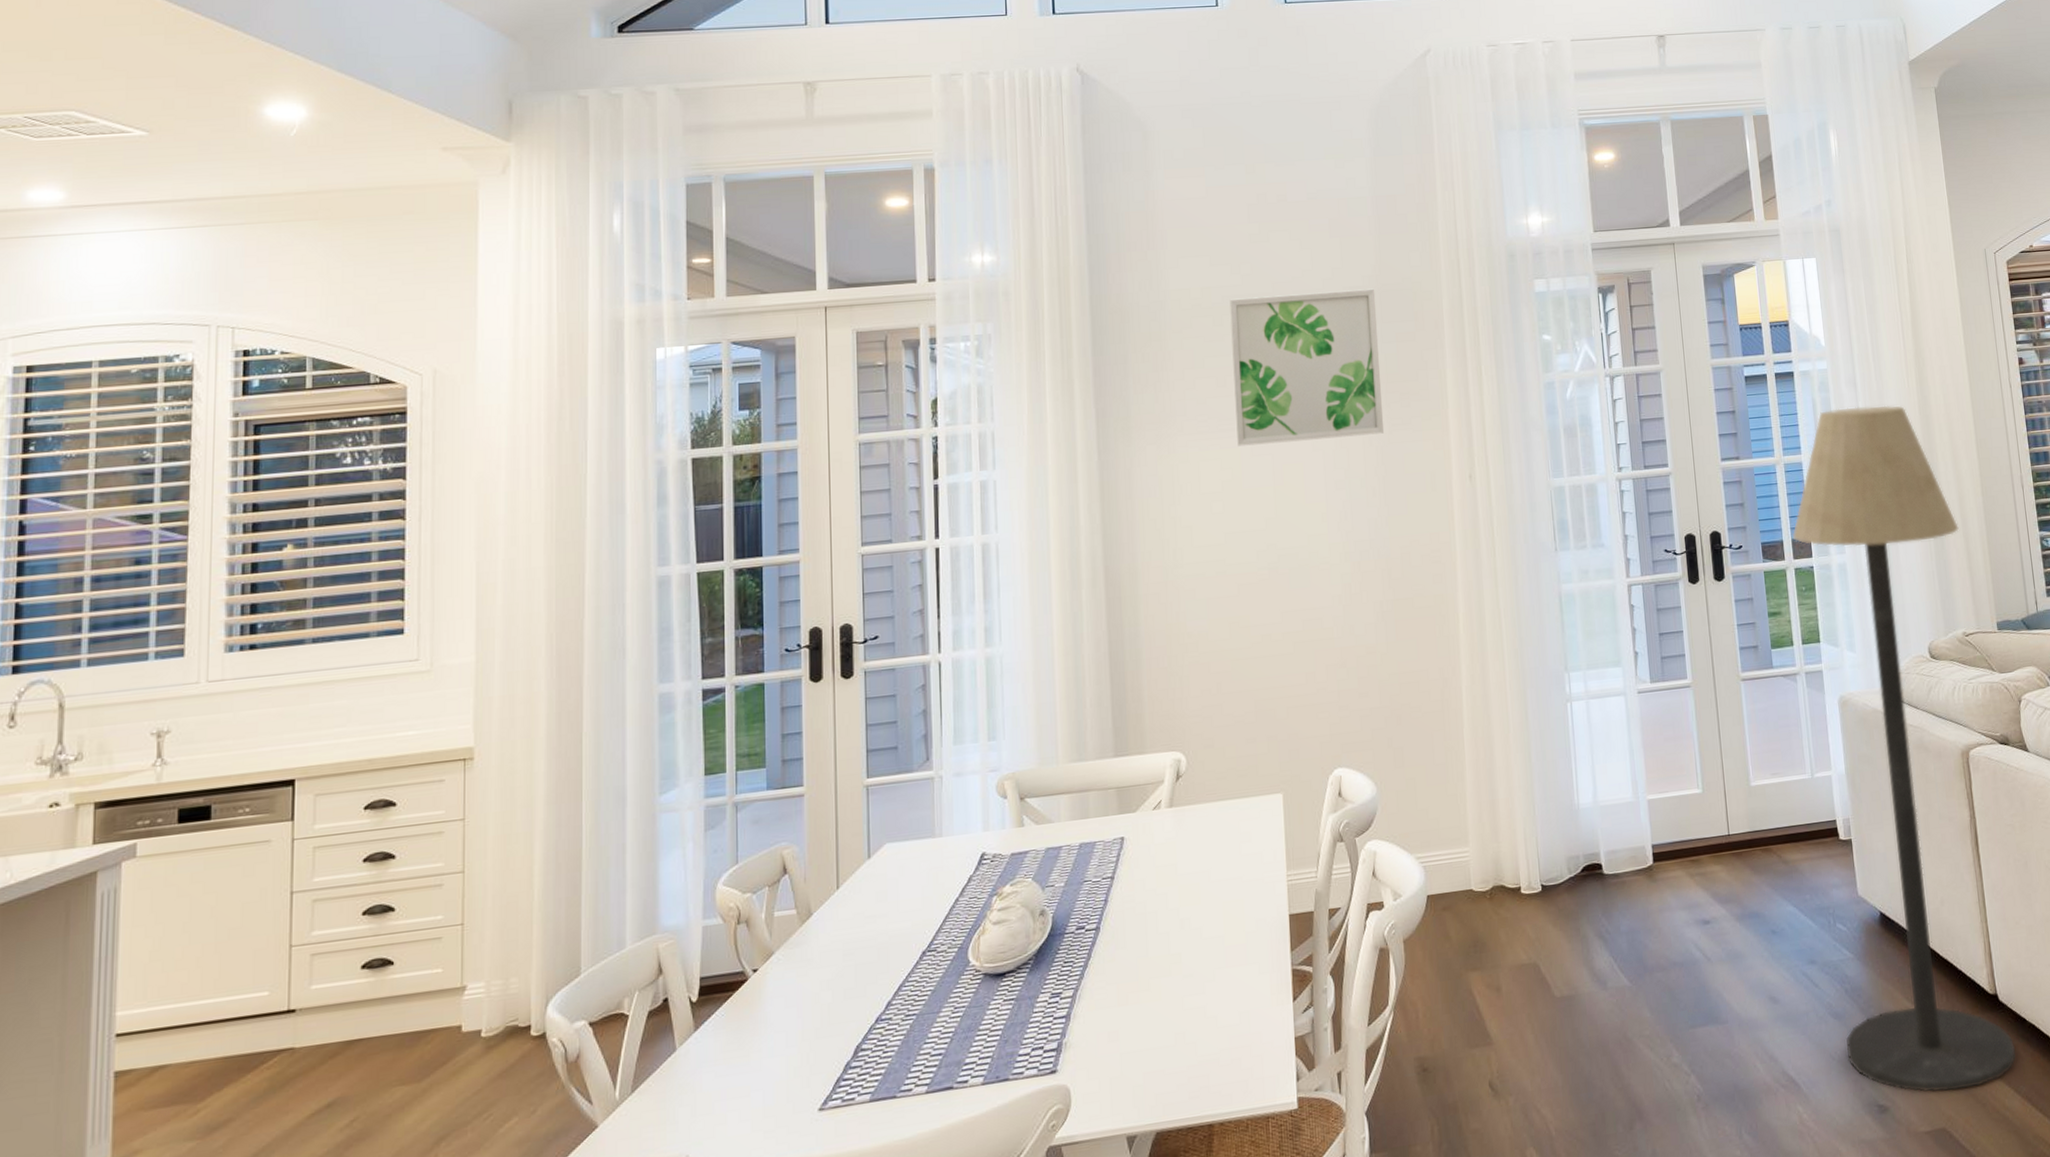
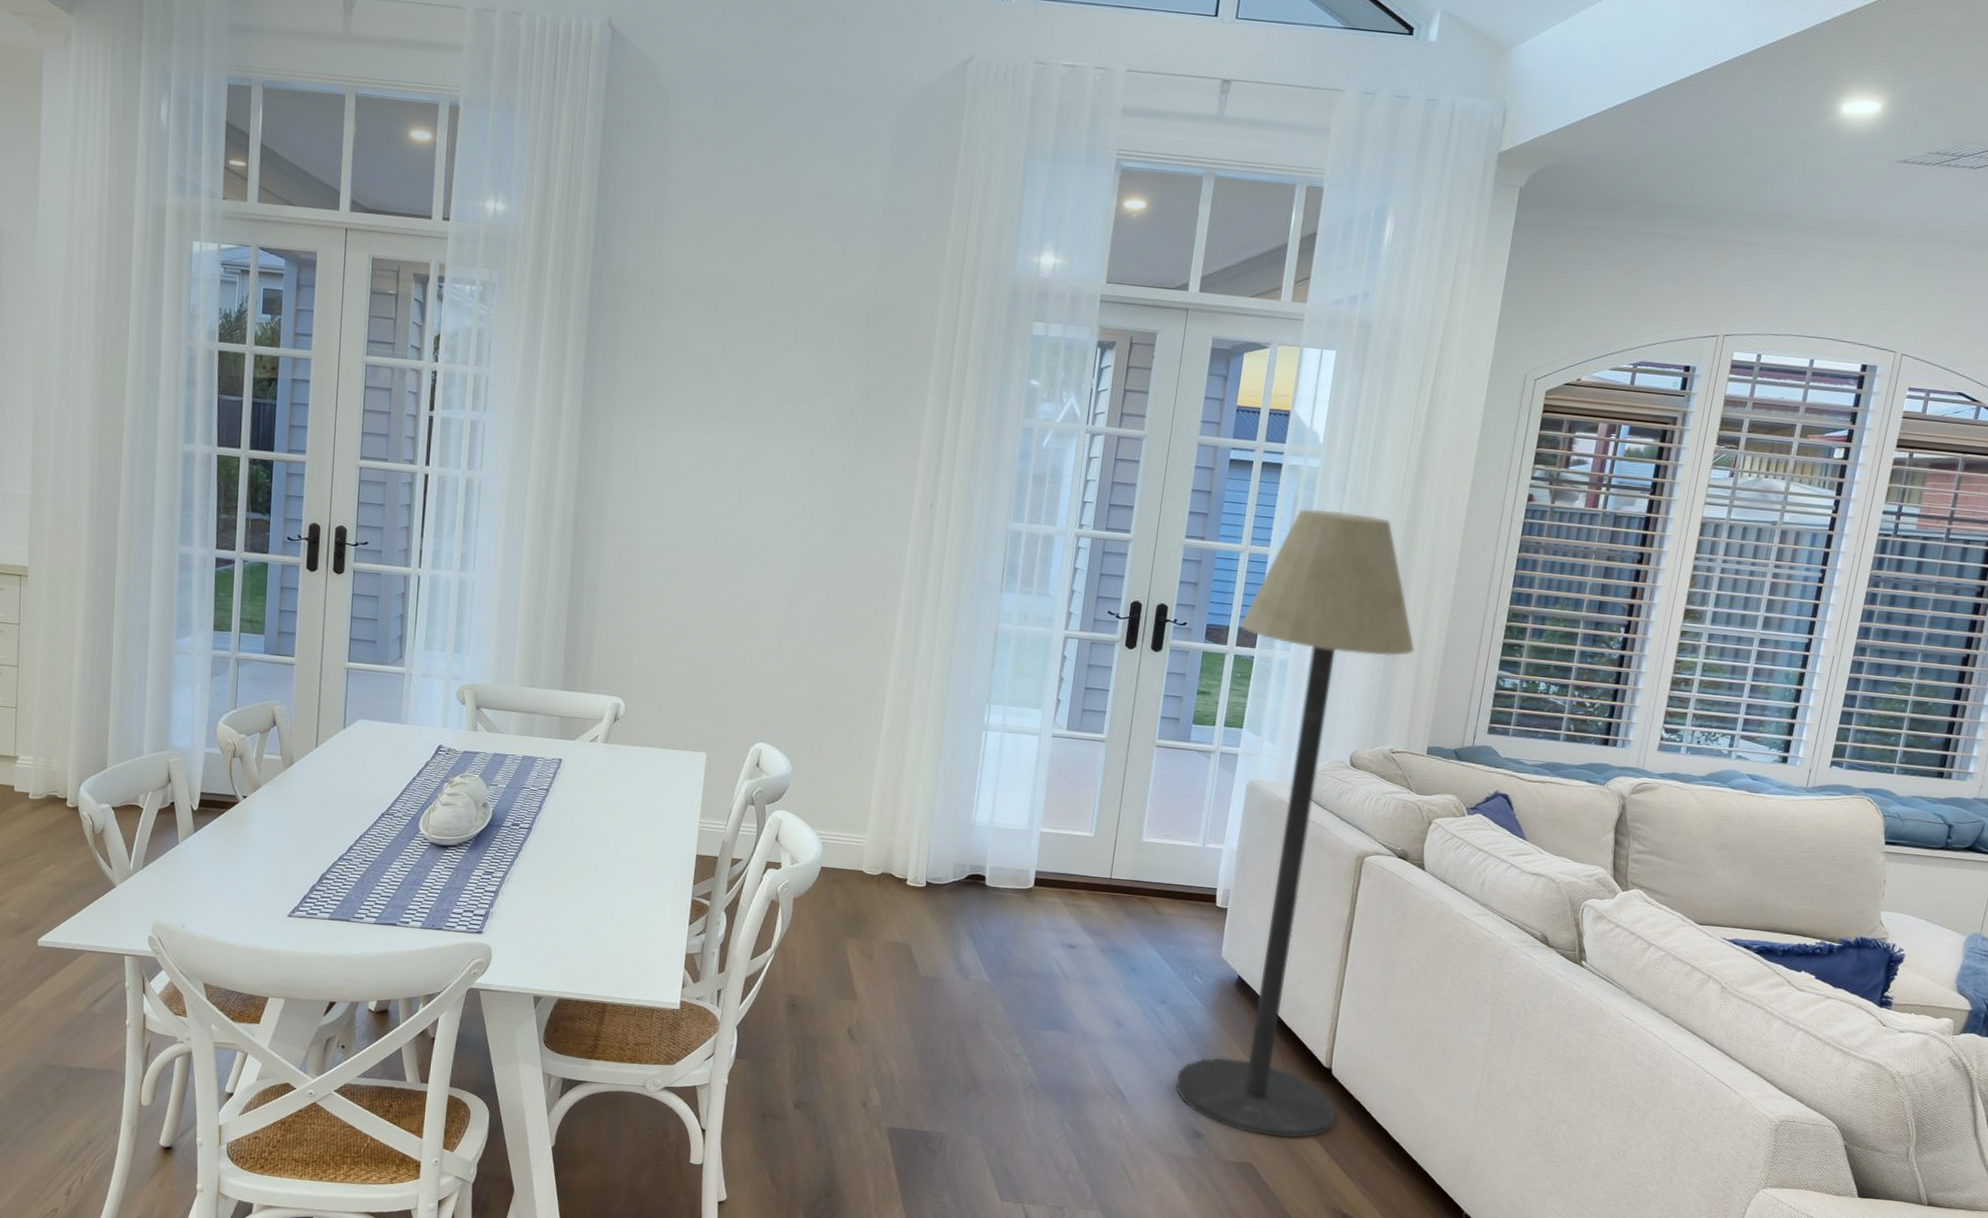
wall art: present [1230,288,1384,447] -> none [713,288,871,447]

